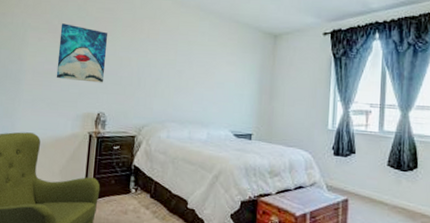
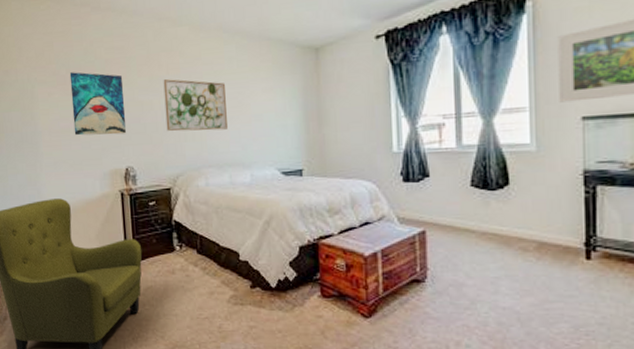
wall art: none [139,42,196,92] -> present [163,79,227,132]

